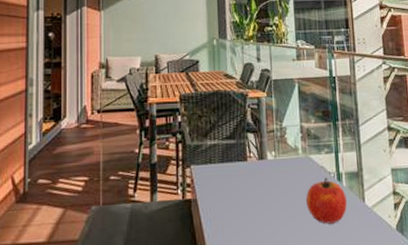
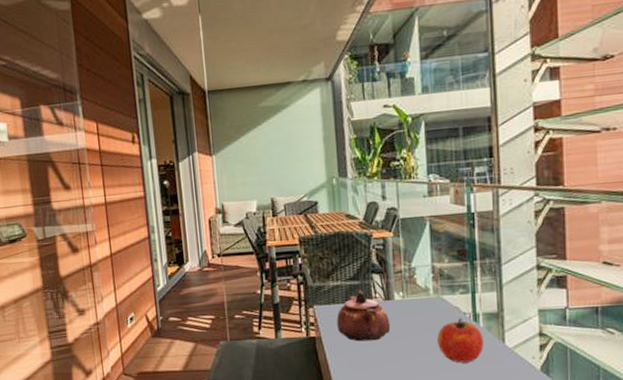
teapot: none [213,150,264,204] -> present [337,290,391,342]

